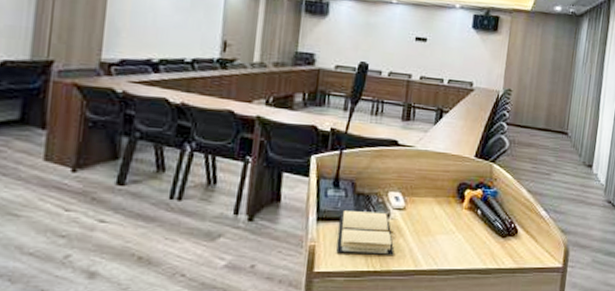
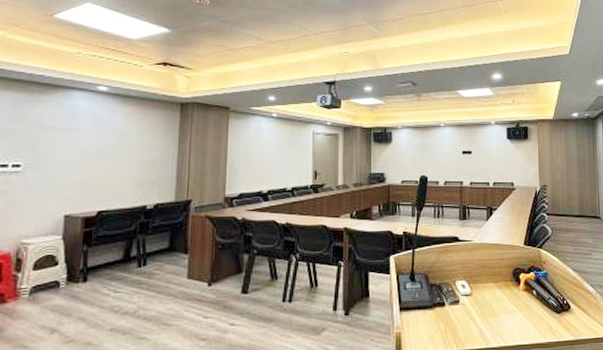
book: present [336,211,395,256] -> none [419,299,467,338]

